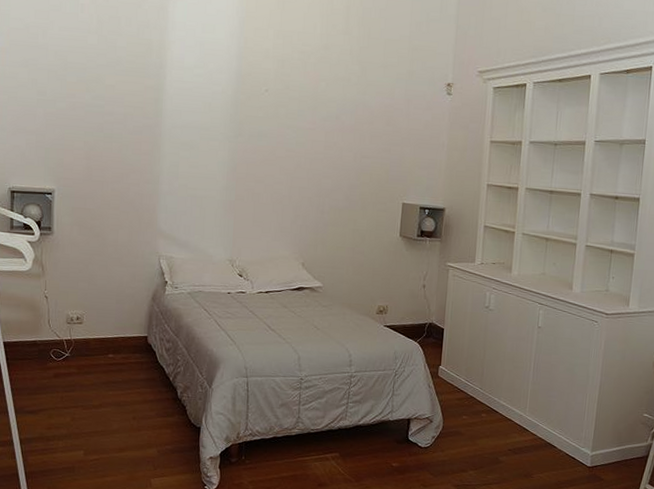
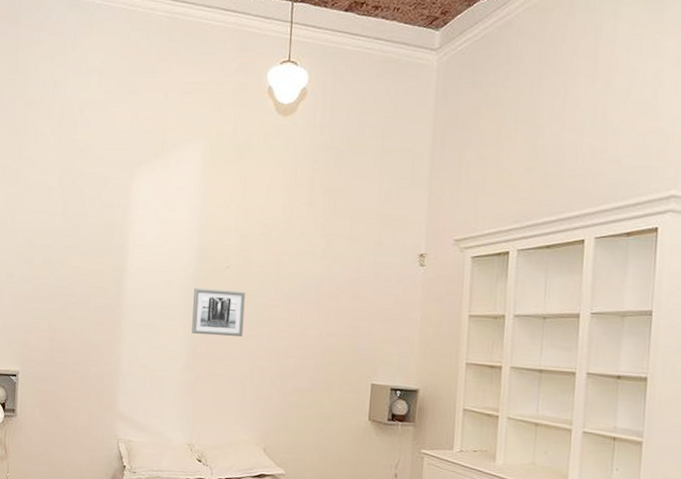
wall art: none [231,109,284,158] -> present [192,287,246,336]

